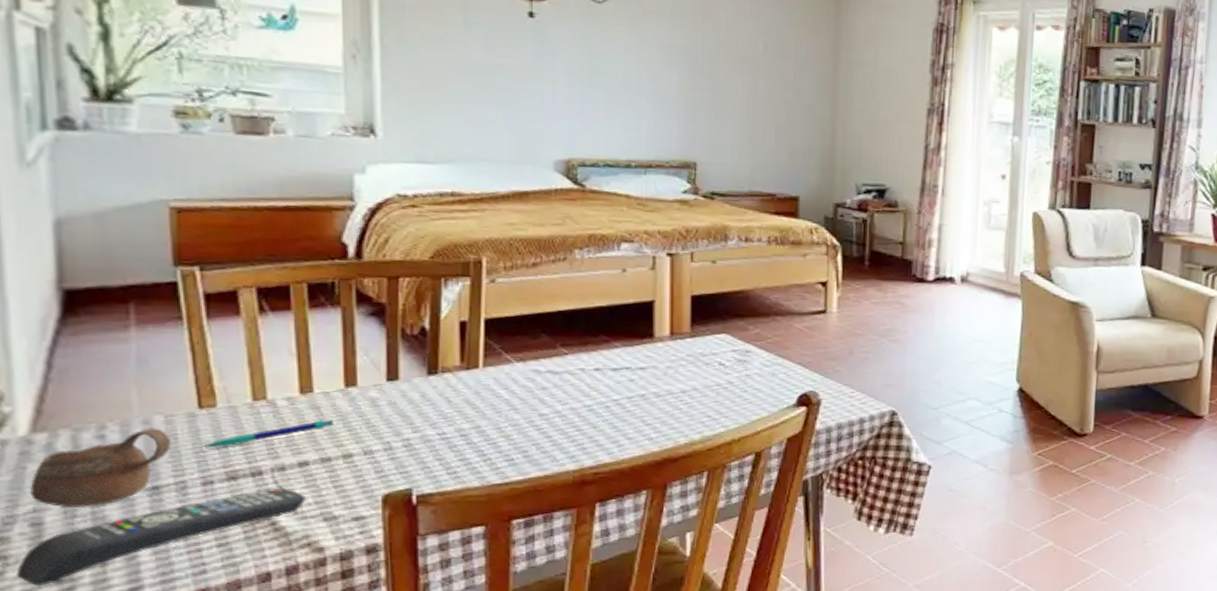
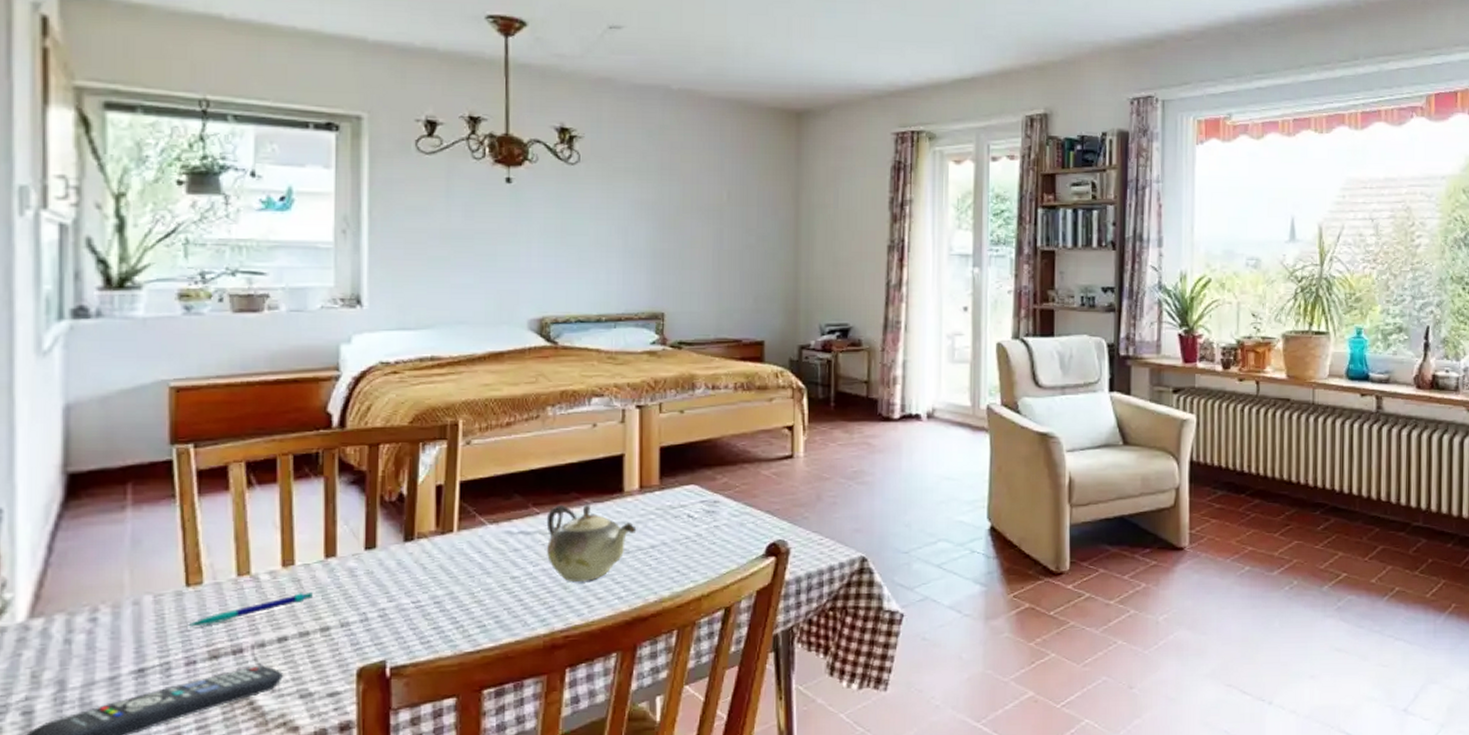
cup: present [30,428,172,509] -> none [24,608,159,695]
teapot: none [575,346,667,422] -> present [546,504,637,581]

